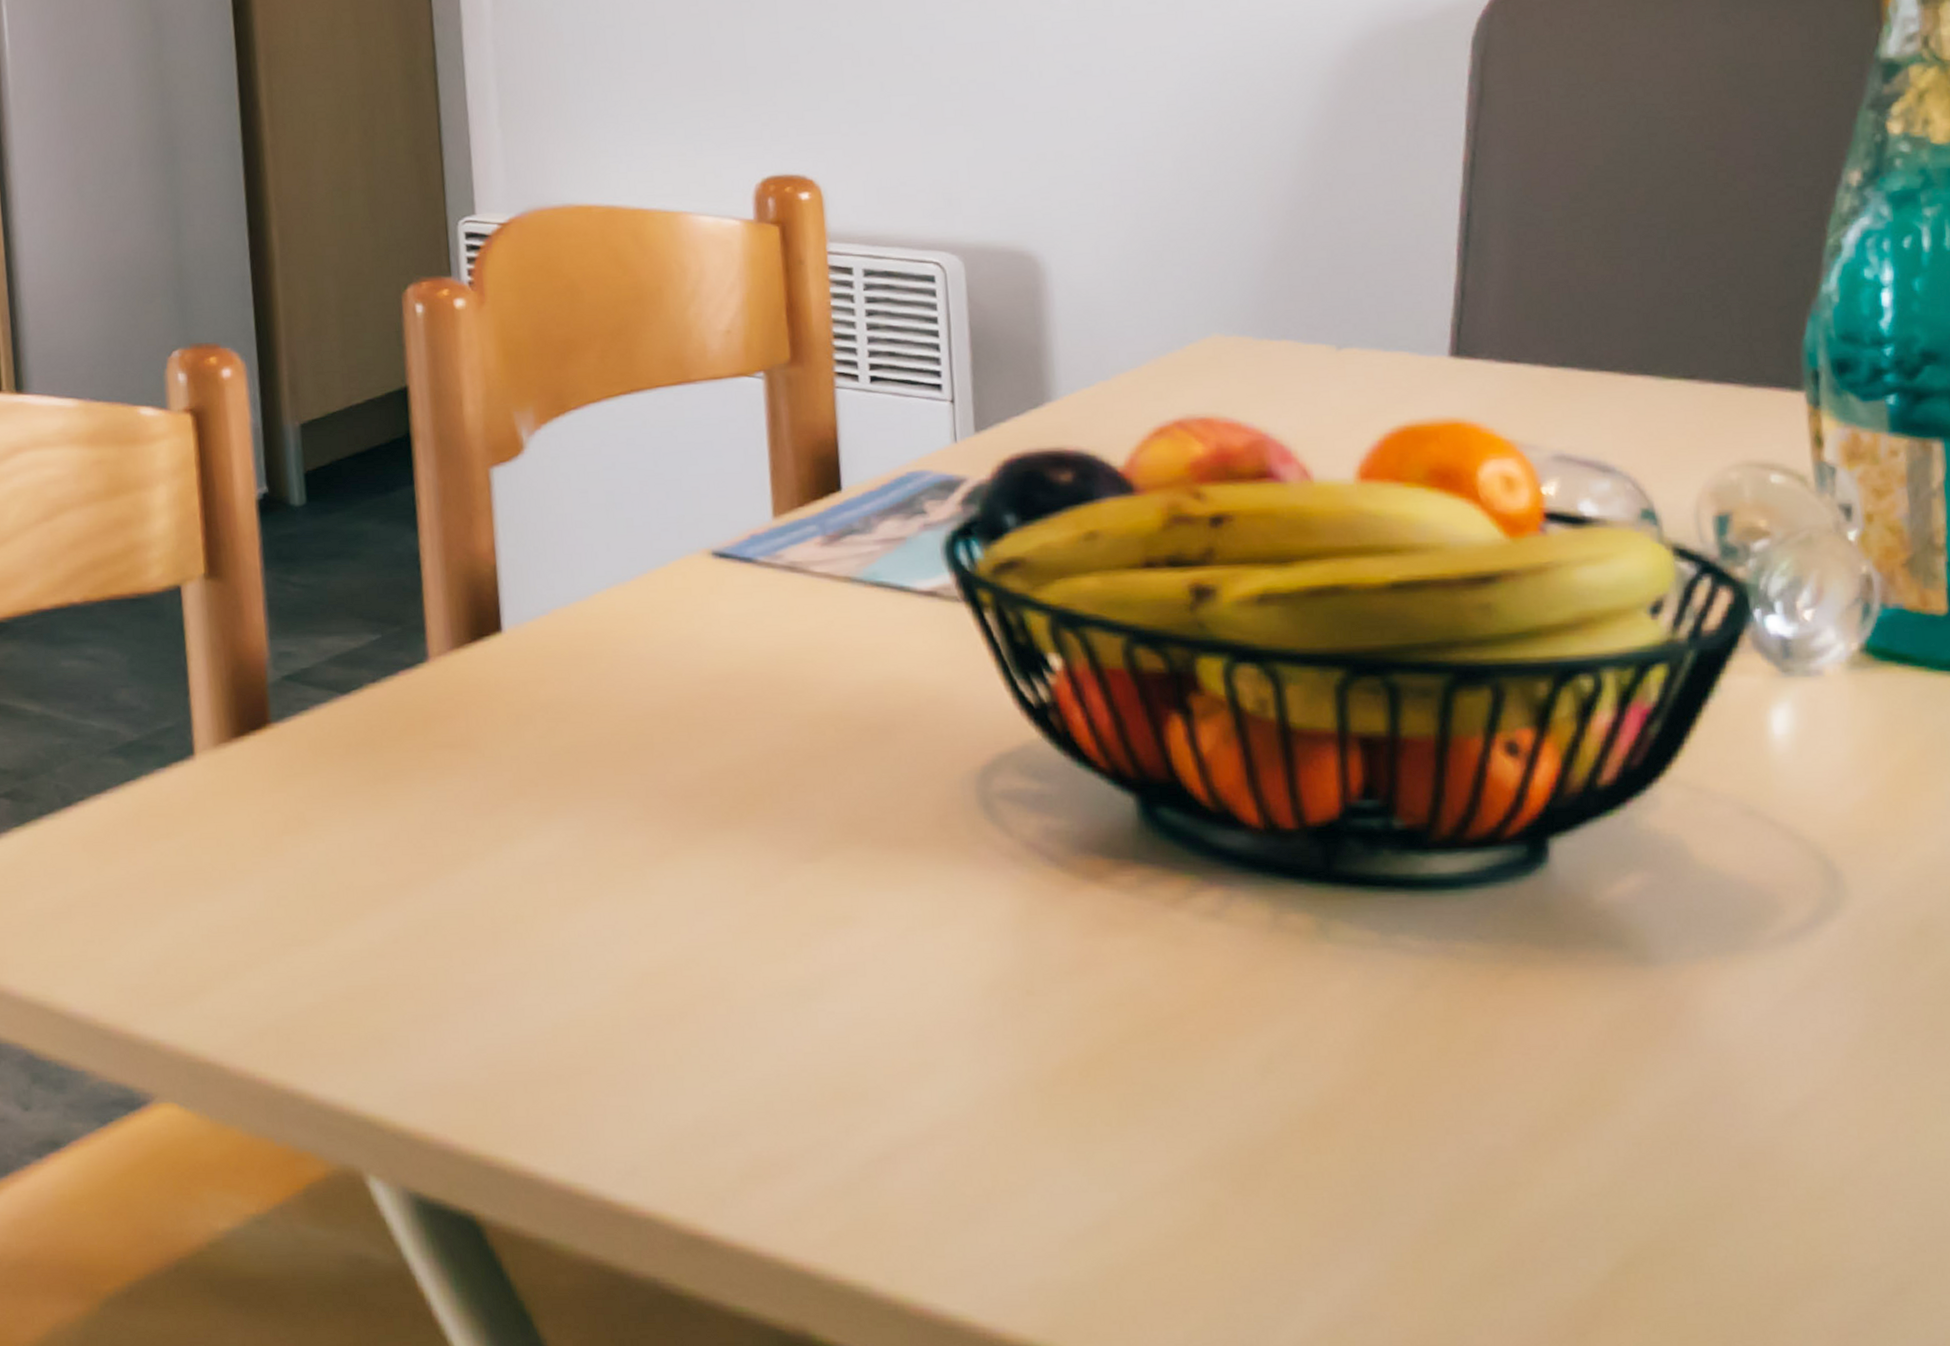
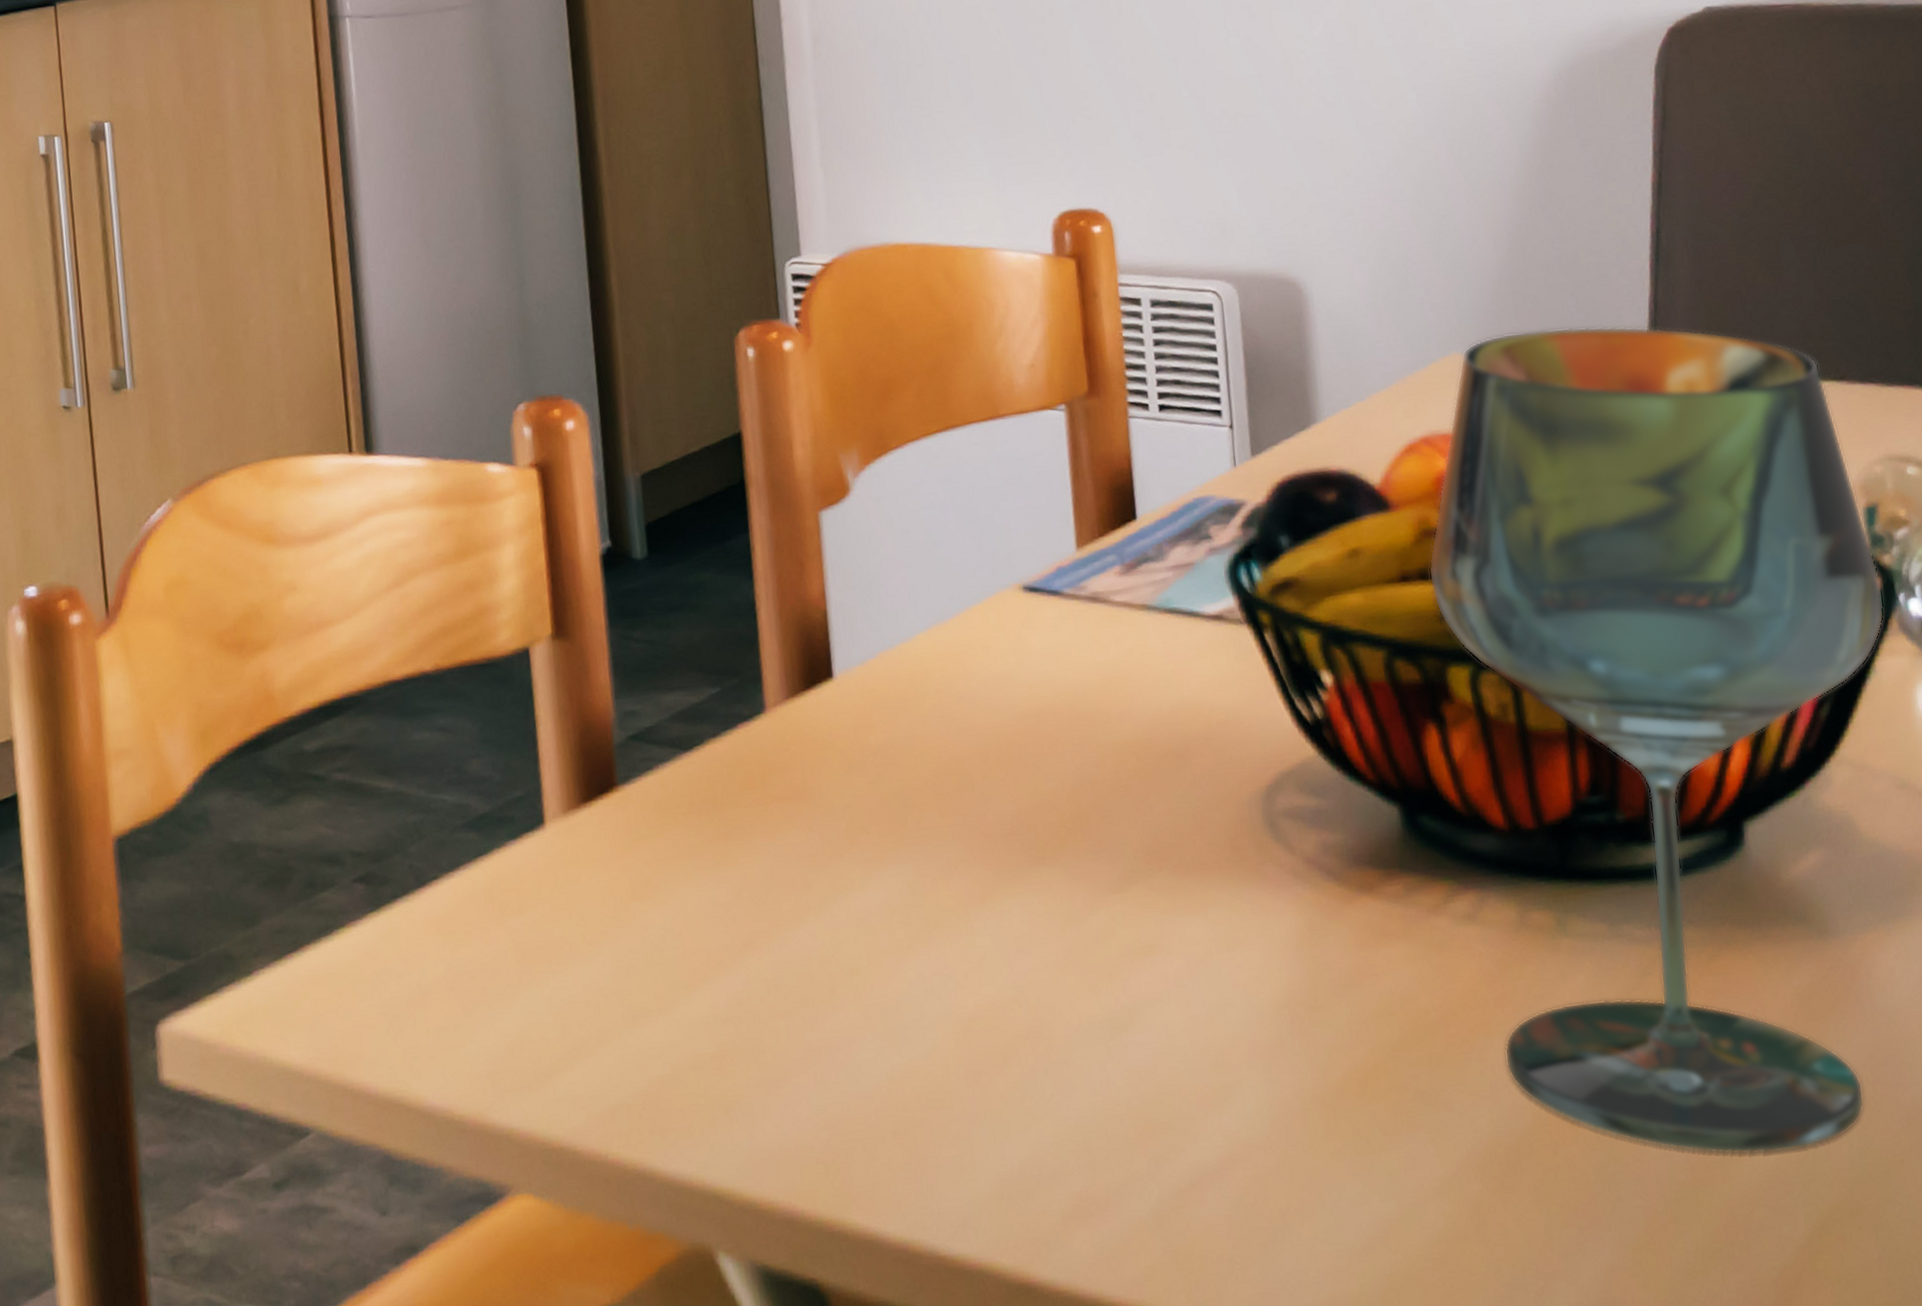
wine glass: none [1178,312,1736,1182] -> present [1428,326,1885,1154]

